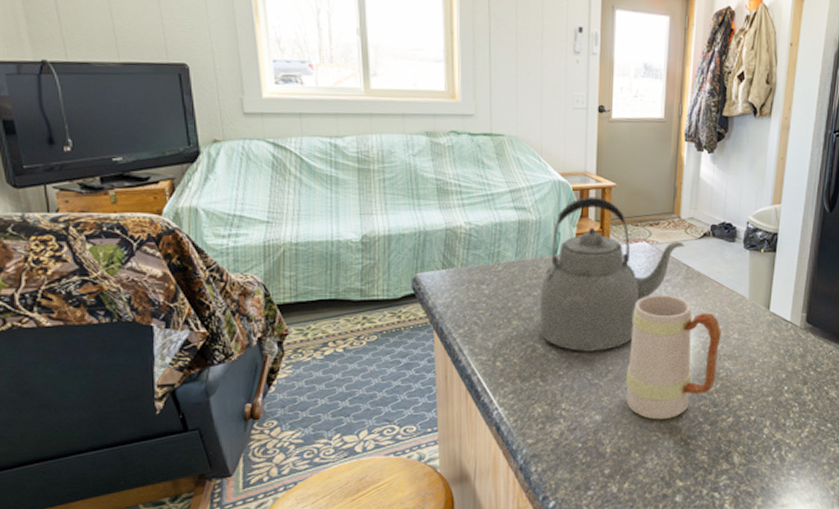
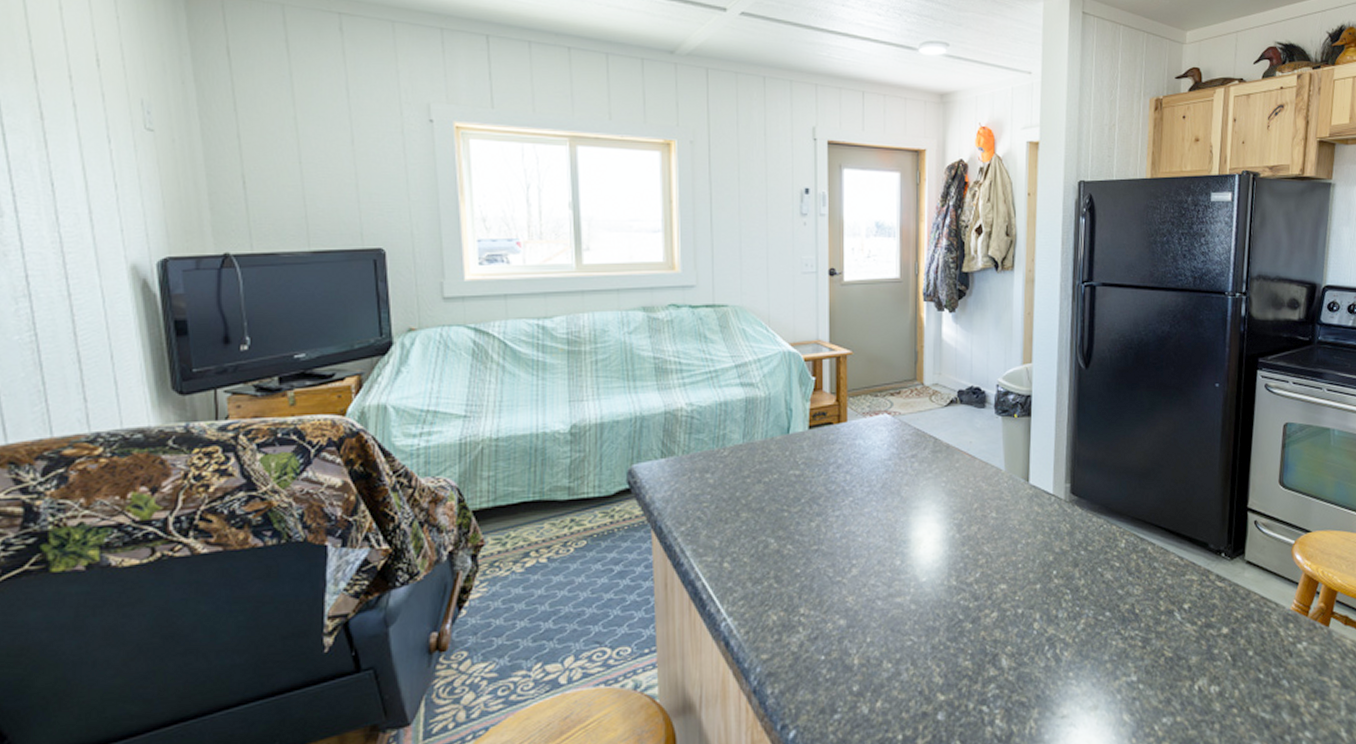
kettle: present [539,197,686,351] -> none [771,367,932,544]
mug: present [626,295,721,420] -> none [873,472,977,621]

